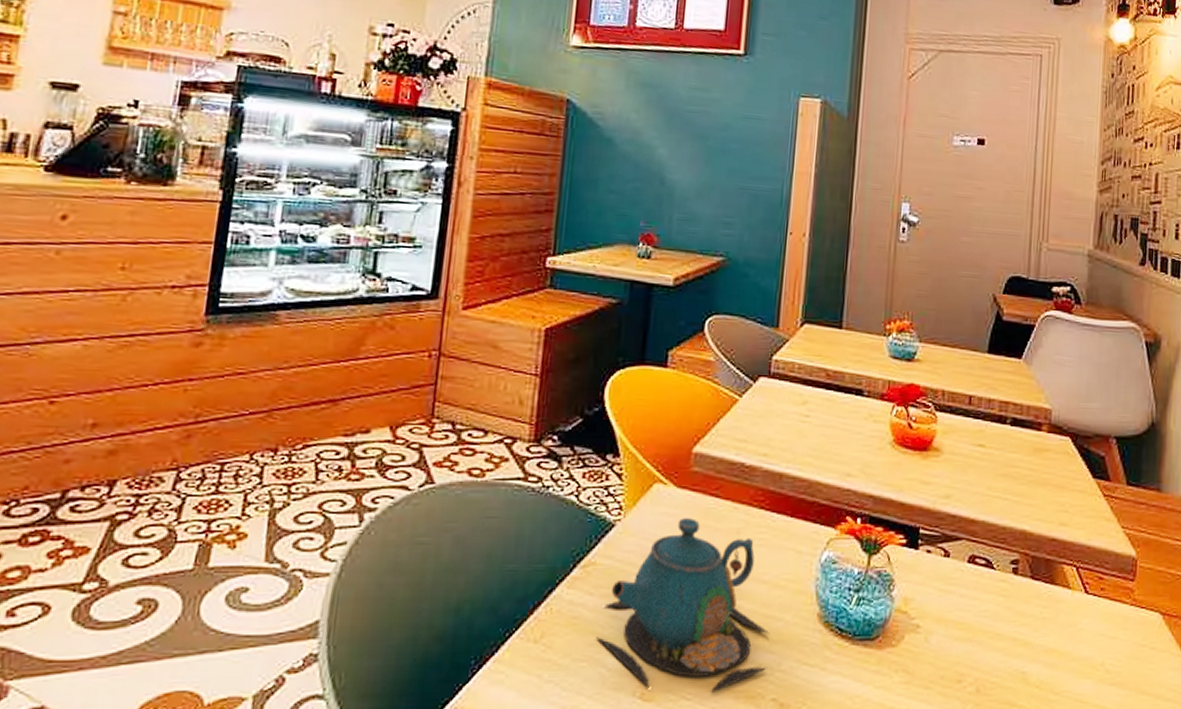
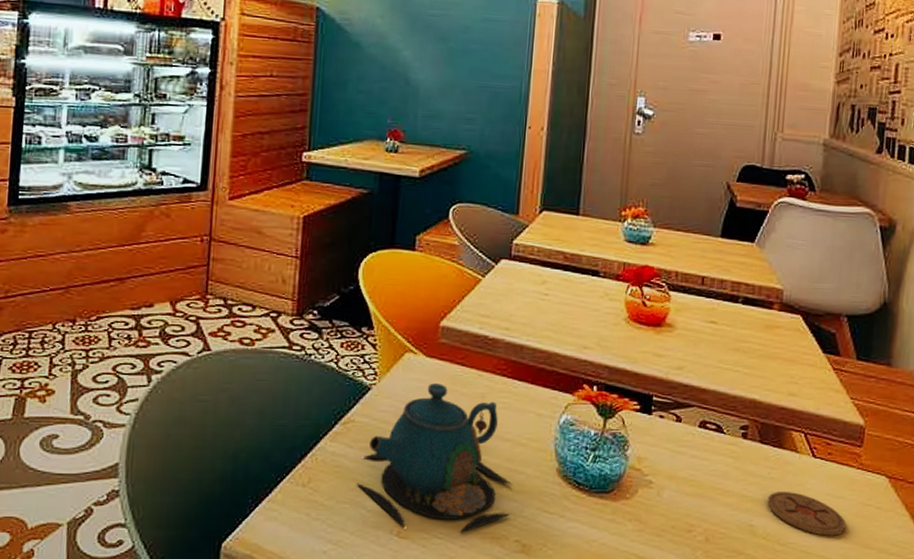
coaster: none [1039,633,1121,682] -> present [767,492,846,536]

